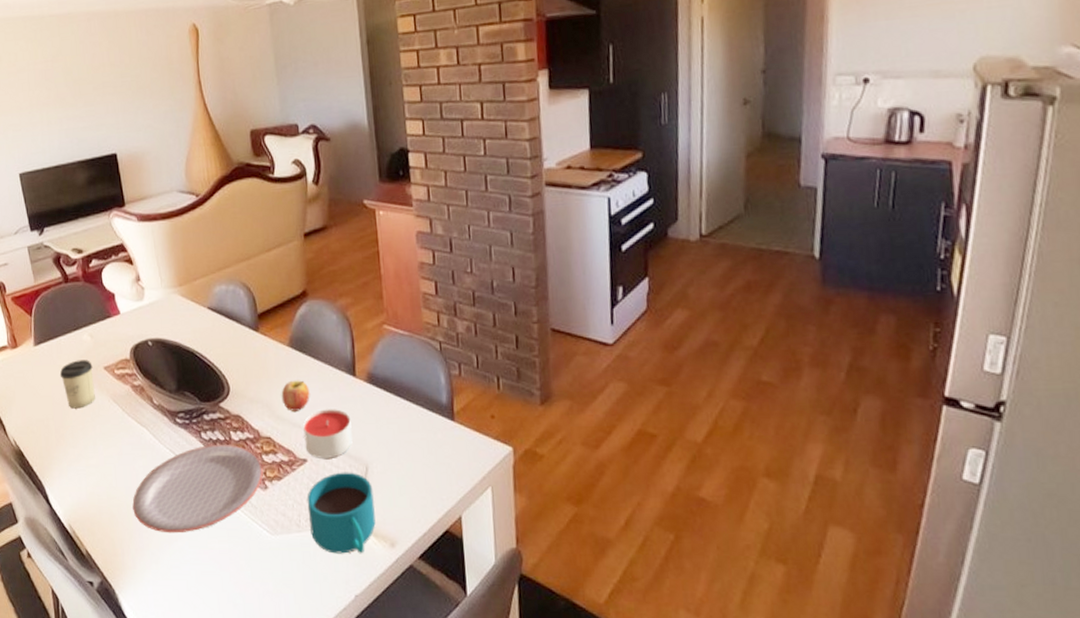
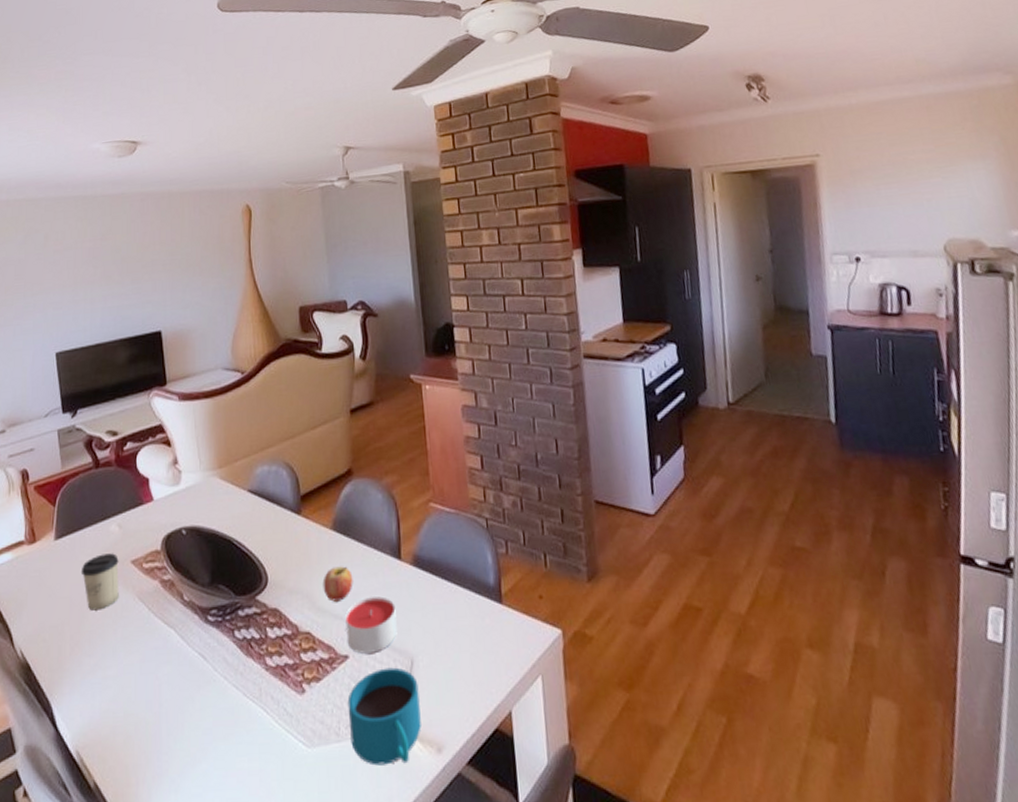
plate: present [132,444,263,533] -> none [152,642,301,754]

